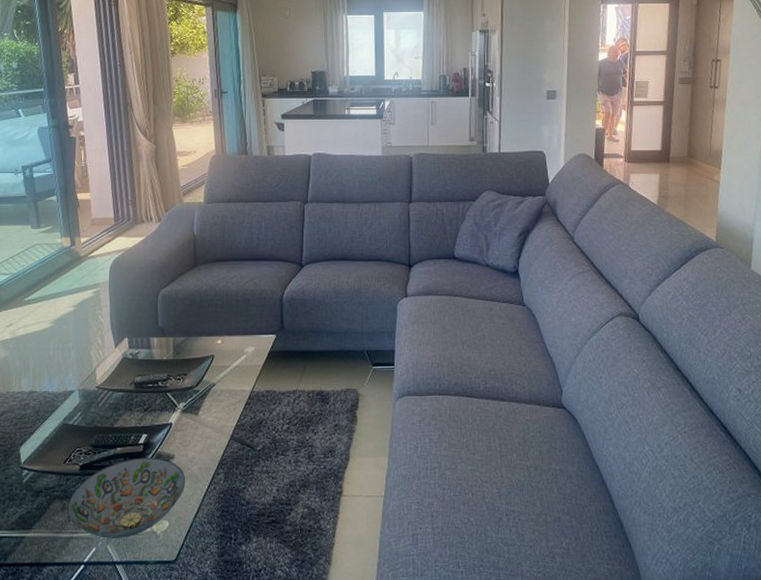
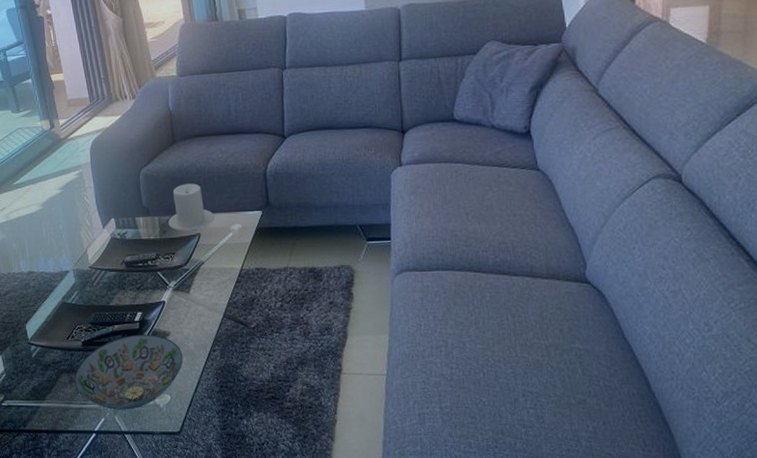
candle: none [183,306,229,353] -> present [168,183,214,231]

